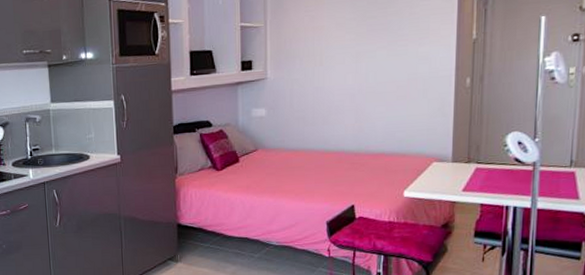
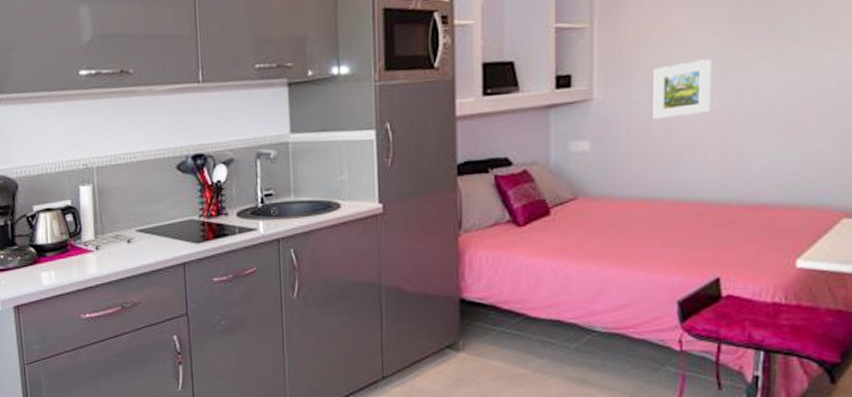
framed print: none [308,50,347,94] -> present [653,59,711,120]

